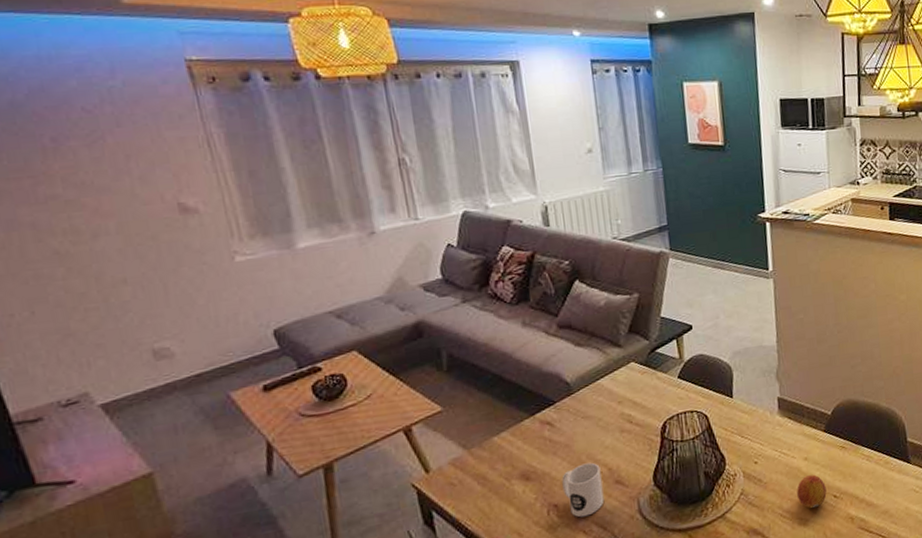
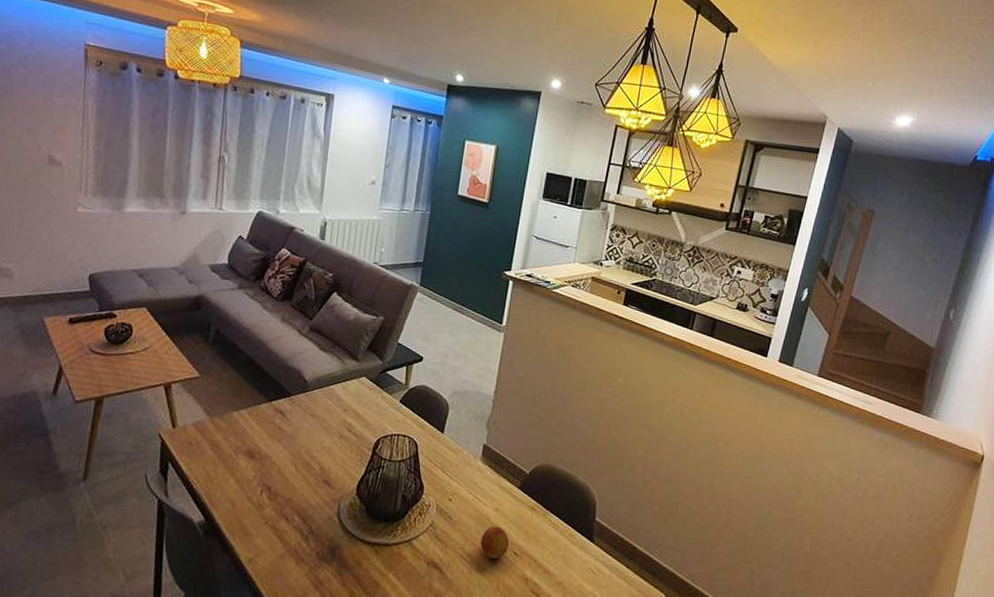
mug: present [561,462,605,518] -> none [278,456,315,506]

